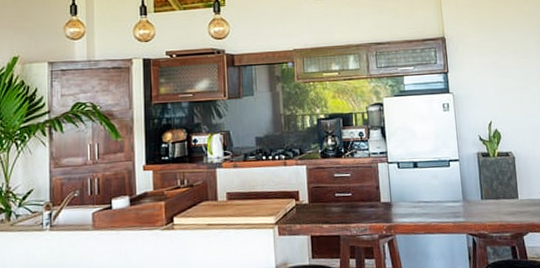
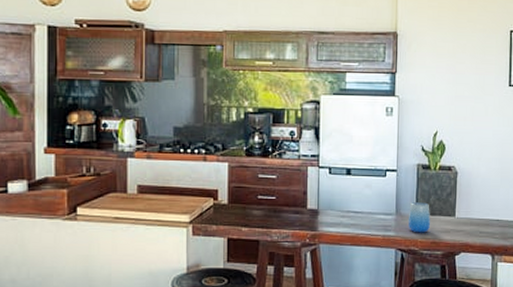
cup: none [474,187,497,217] -> present [407,202,431,233]

